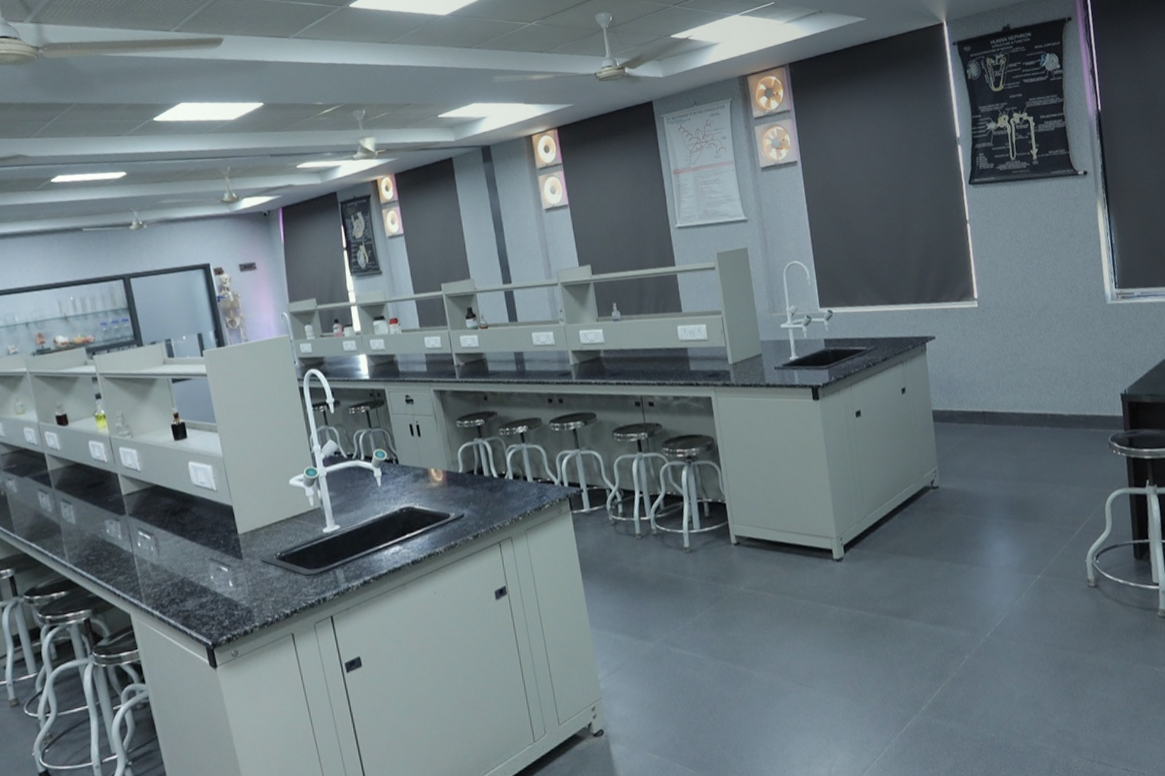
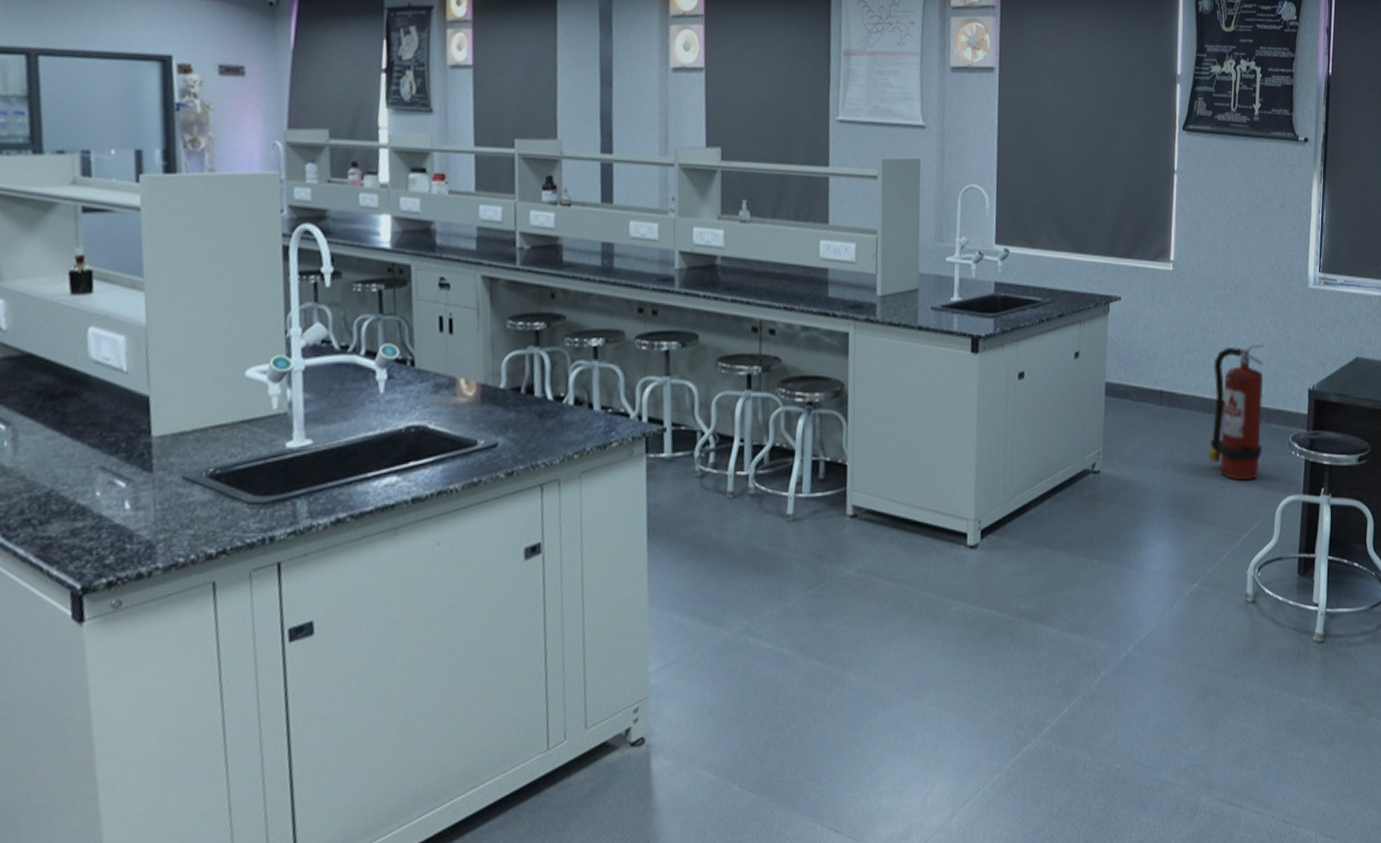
fire extinguisher: none [1027,359,1085,482] -> present [1208,344,1265,481]

